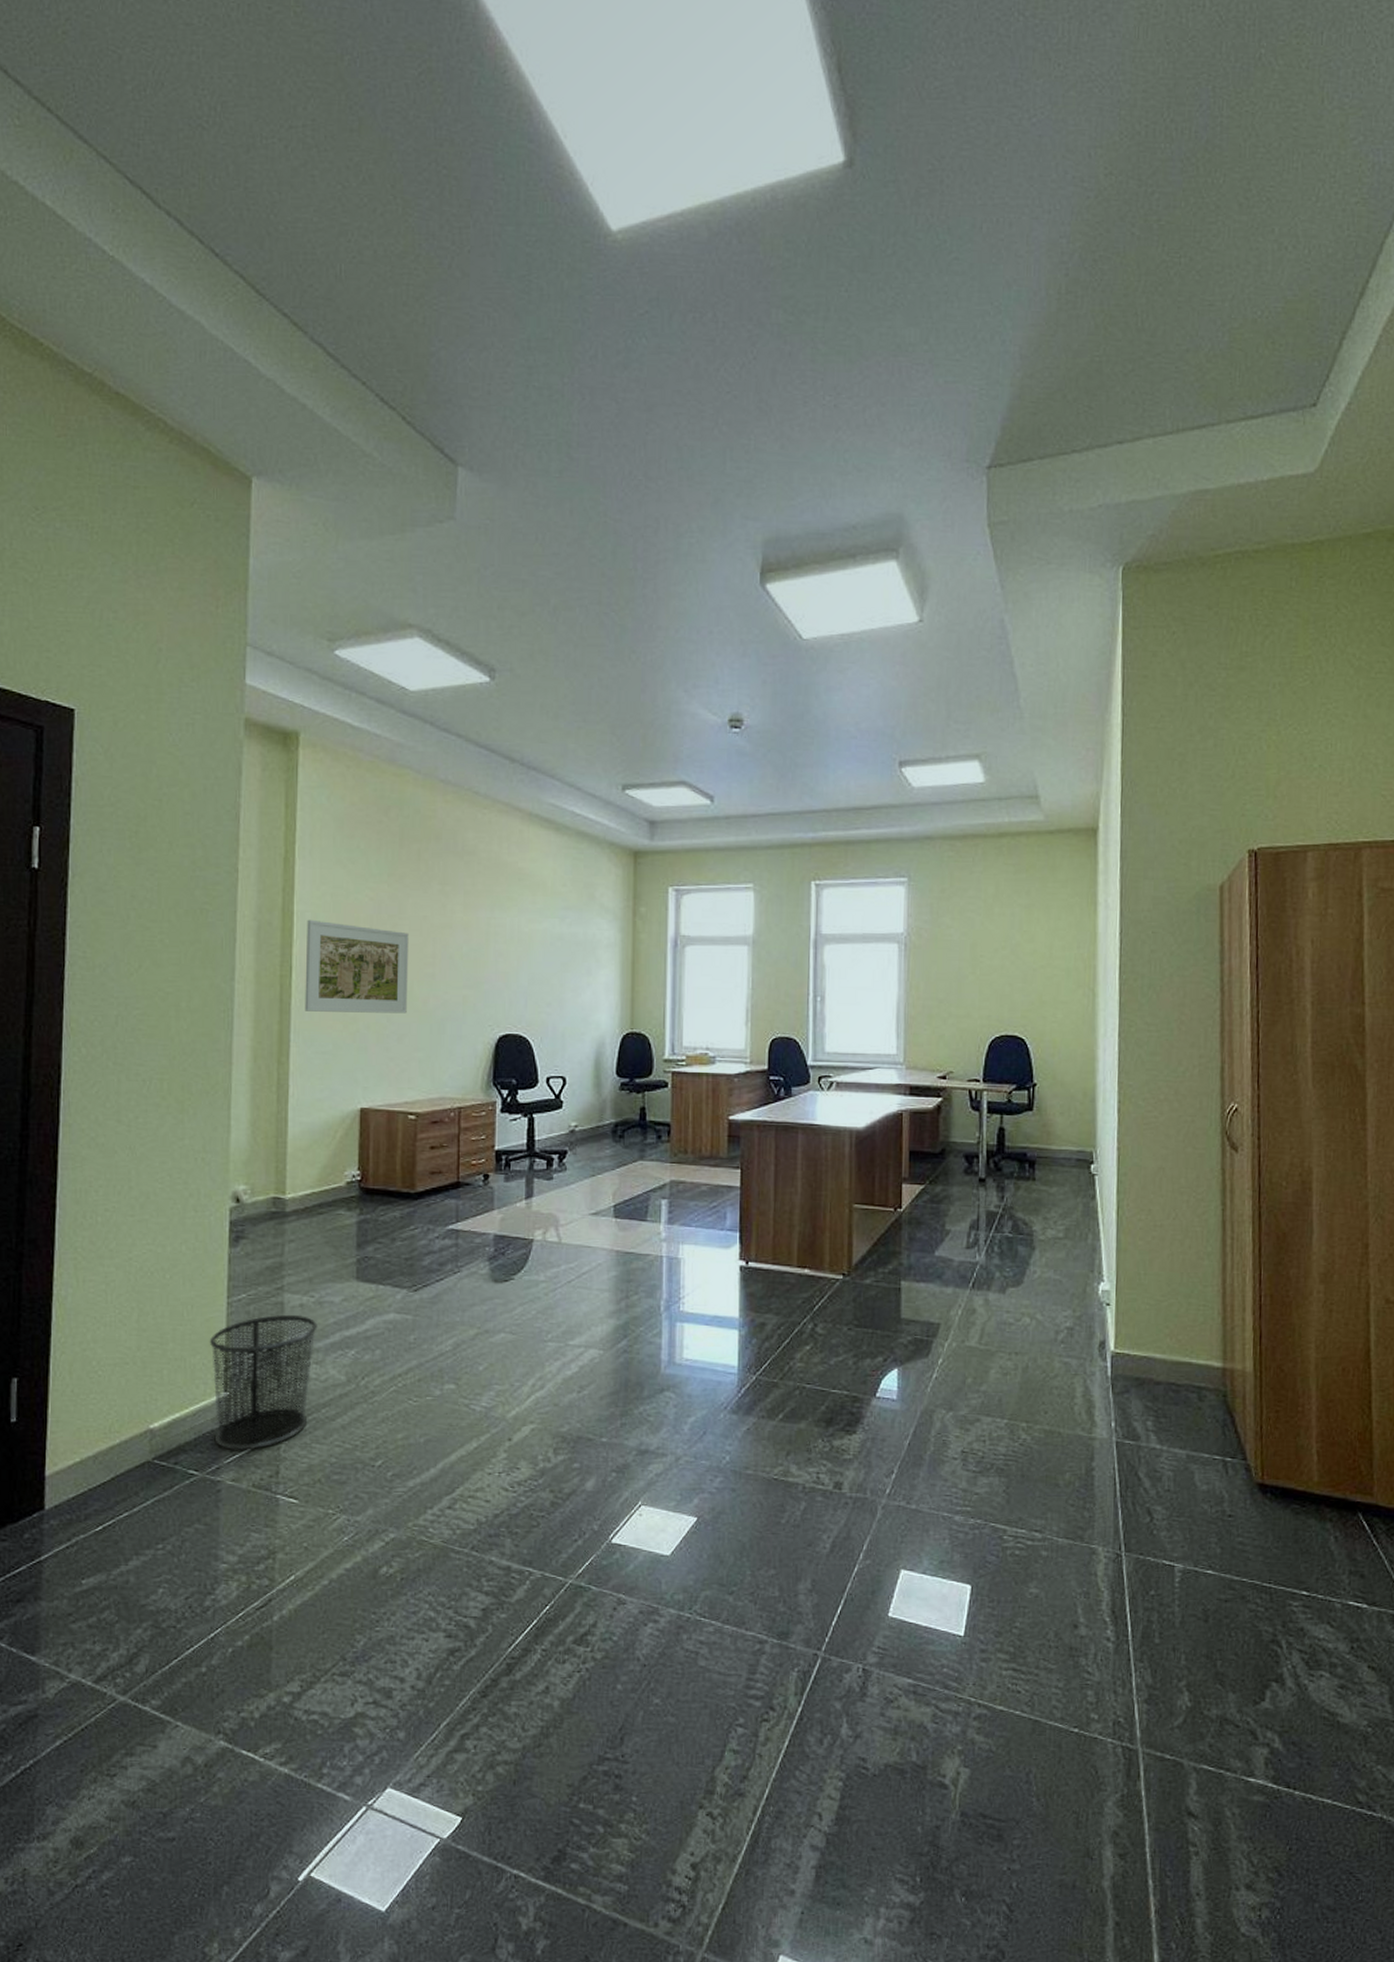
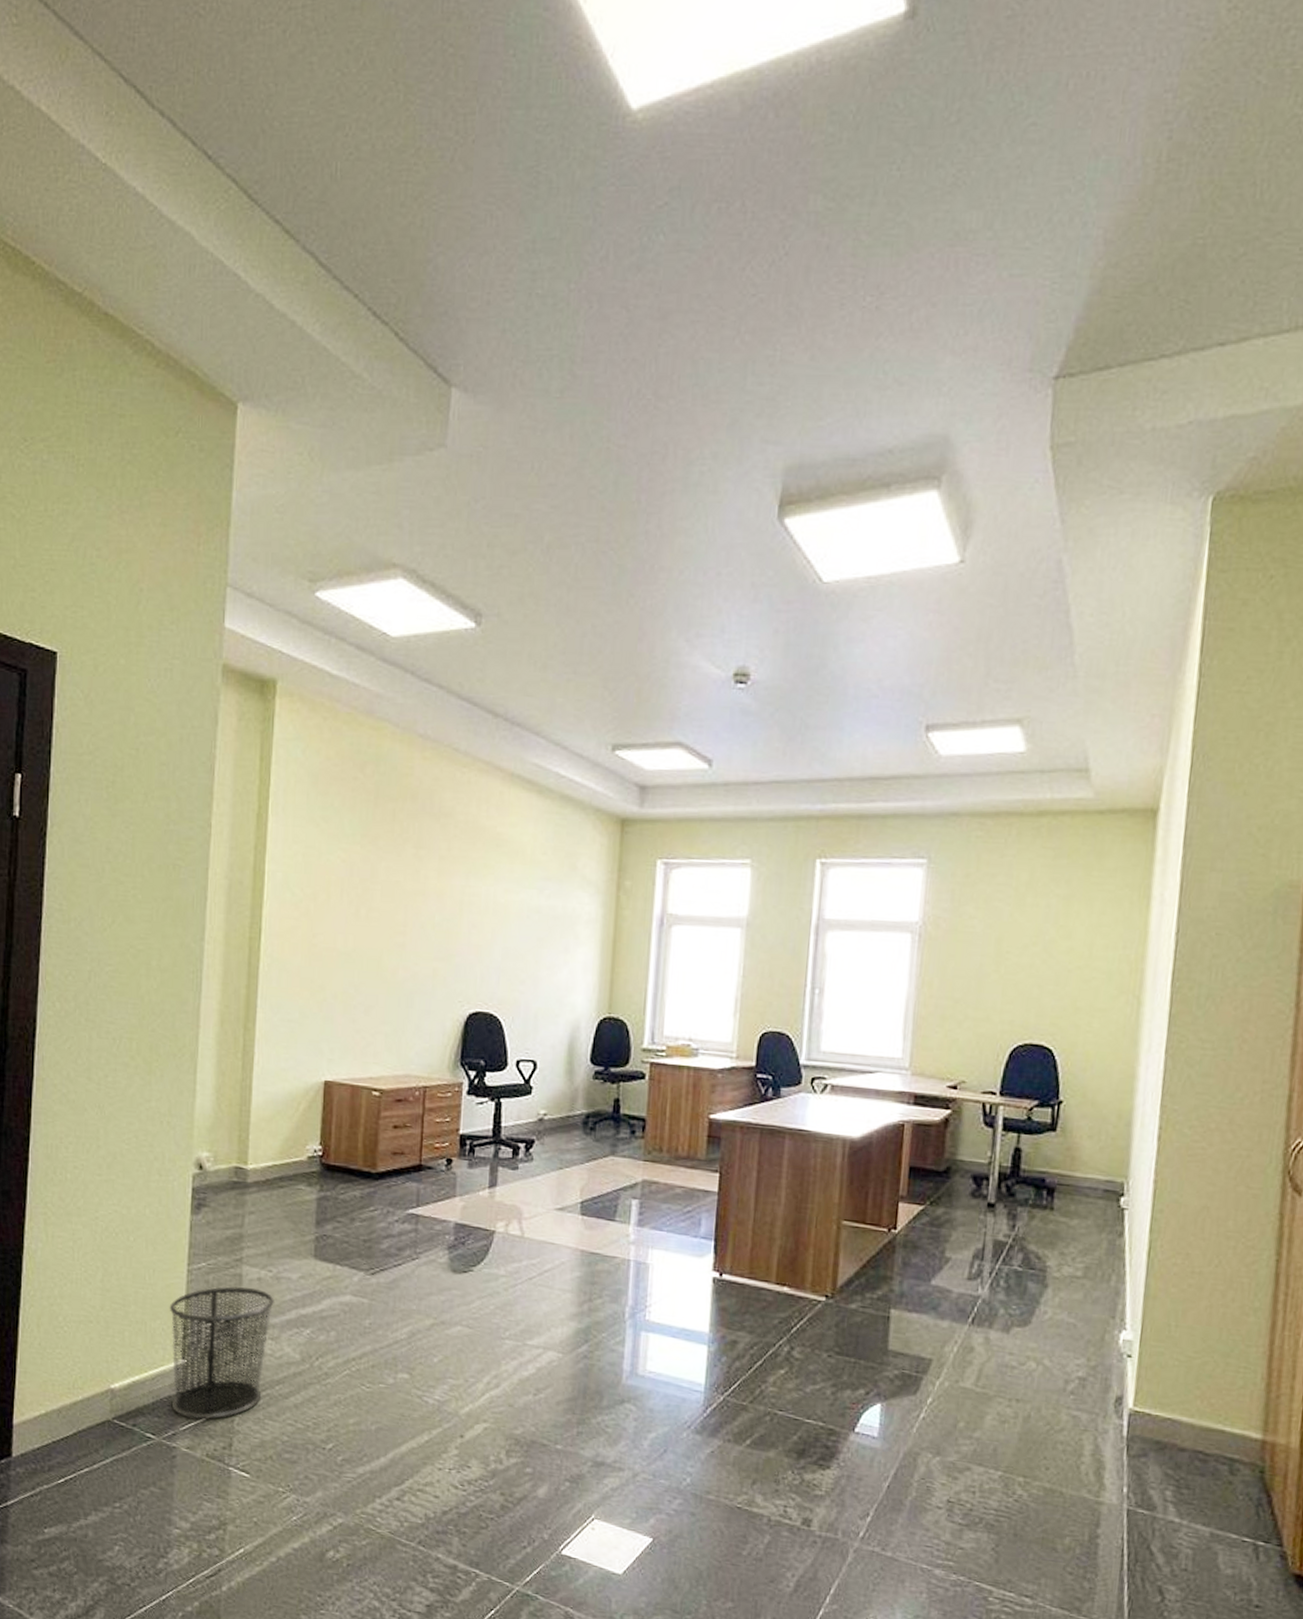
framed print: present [305,919,409,1014] -> none [273,880,380,984]

